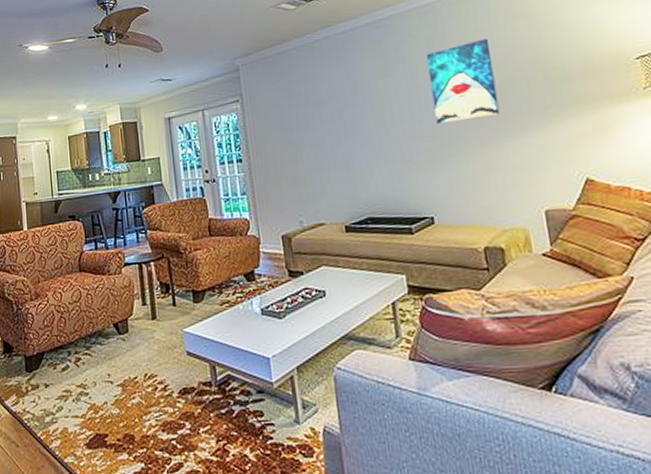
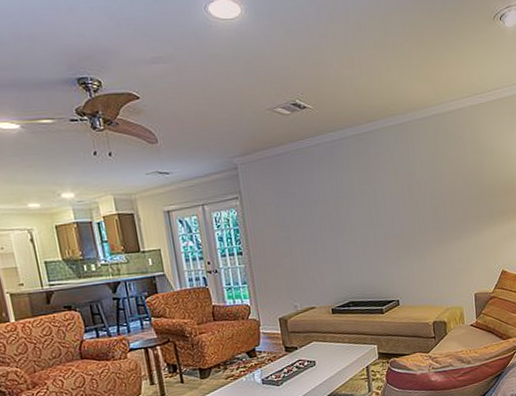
wall art: present [425,38,501,124] -> none [398,158,450,226]

